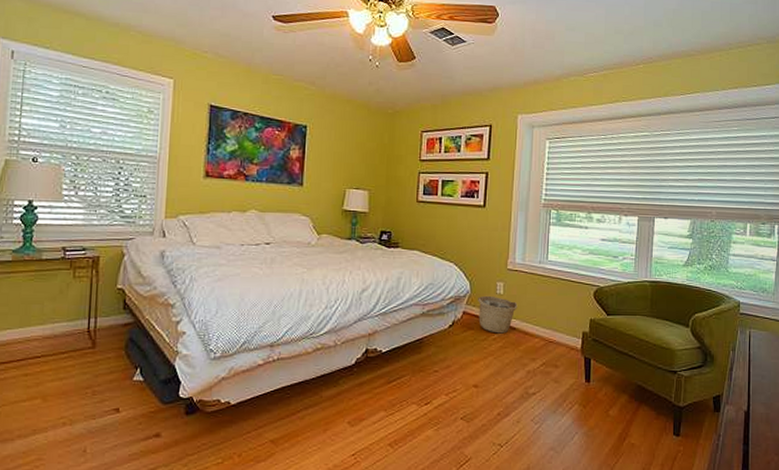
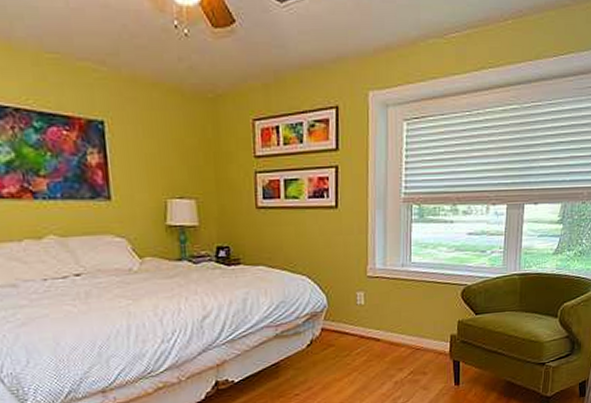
basket: present [478,295,518,334] -> none [337,307,381,347]

